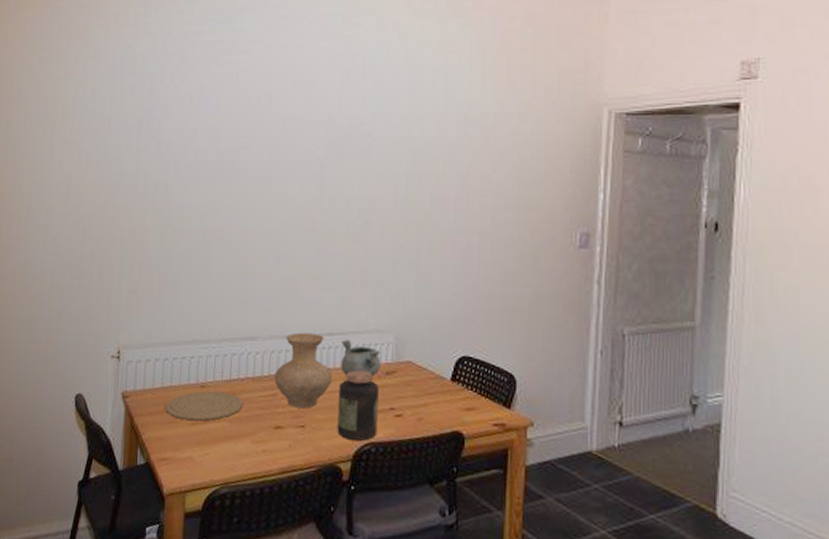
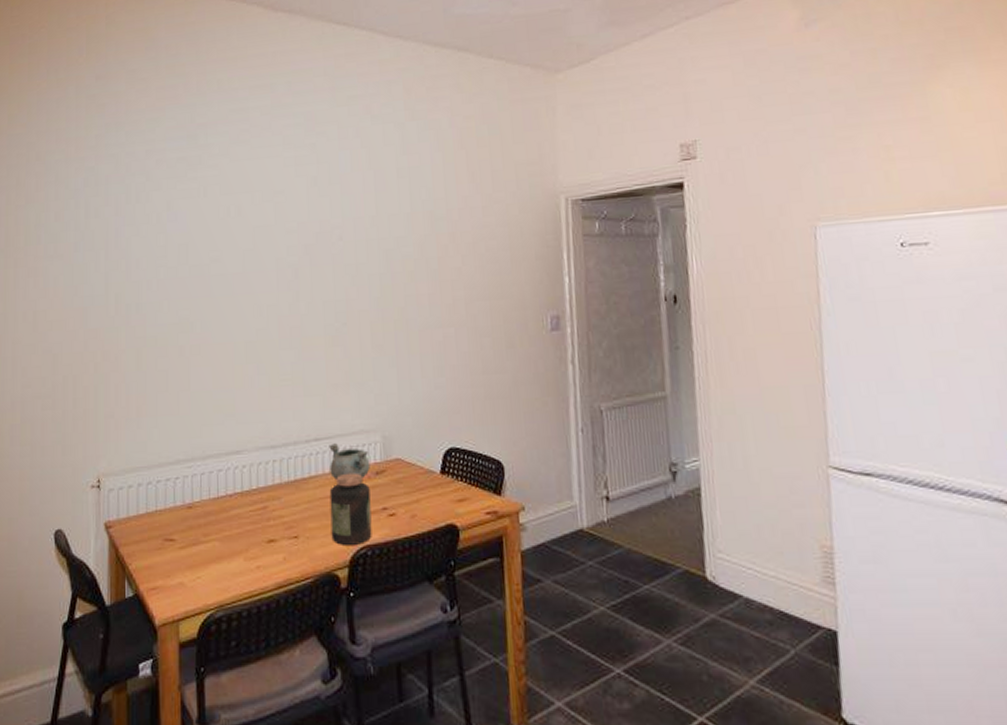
plate: present [165,391,244,421] -> none [152,510,234,544]
vase: present [274,332,333,409] -> none [263,440,323,519]

